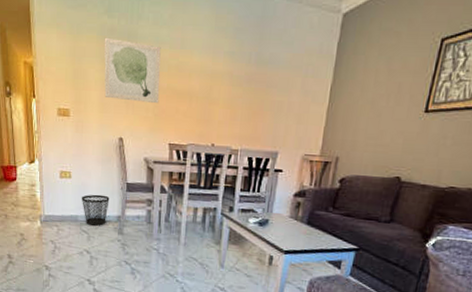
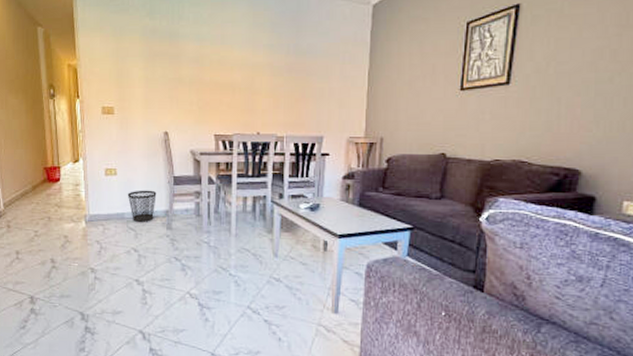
wall art: present [104,37,161,104] -> none [146,37,203,97]

